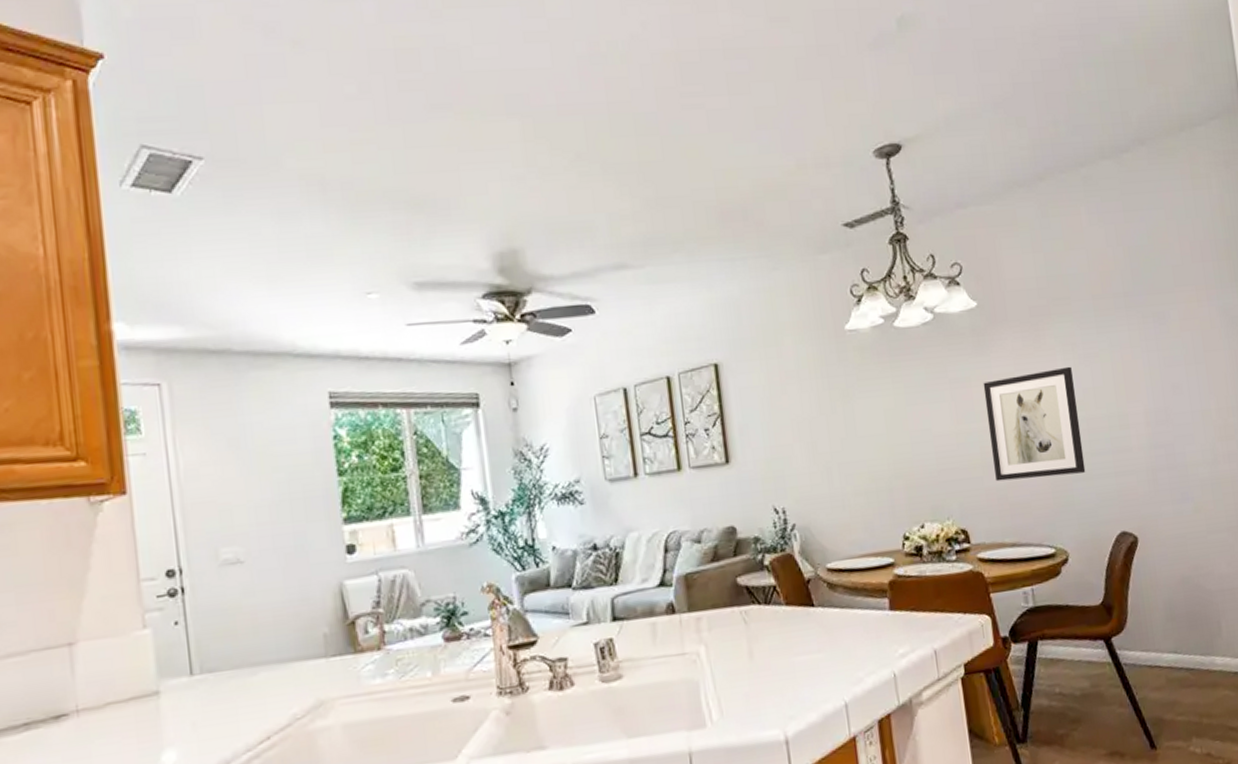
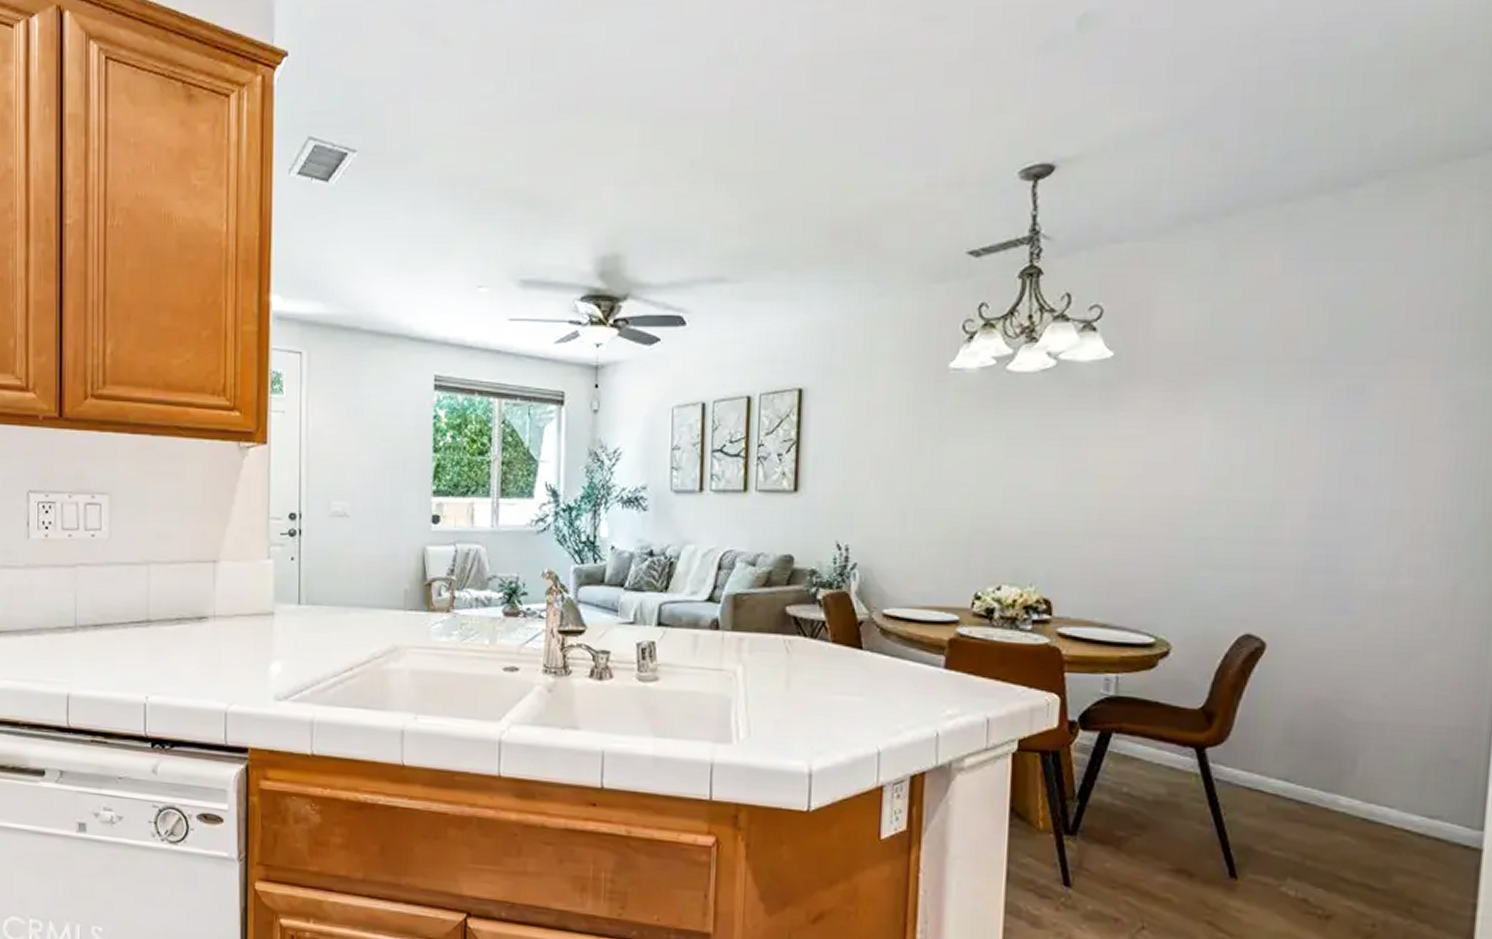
wall art: present [983,366,1086,482] -> none [1097,437,1221,560]

